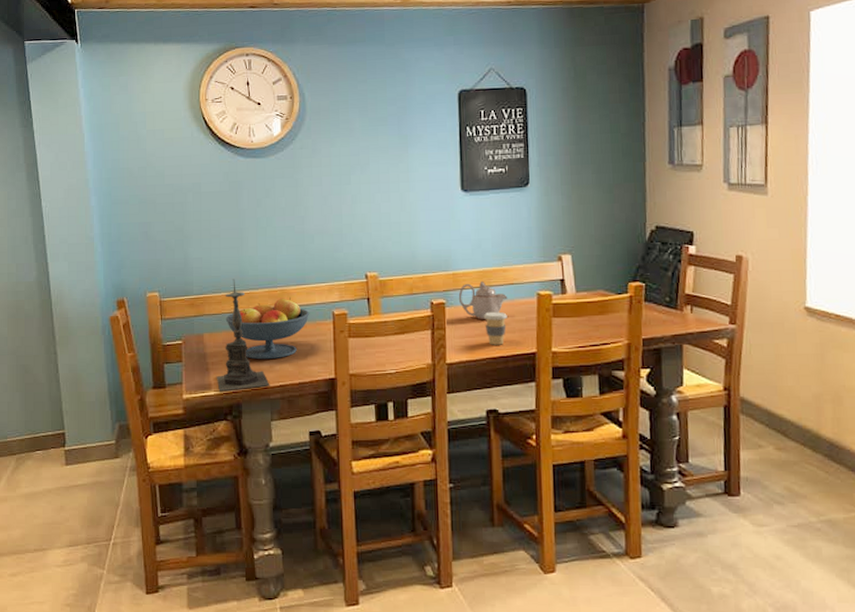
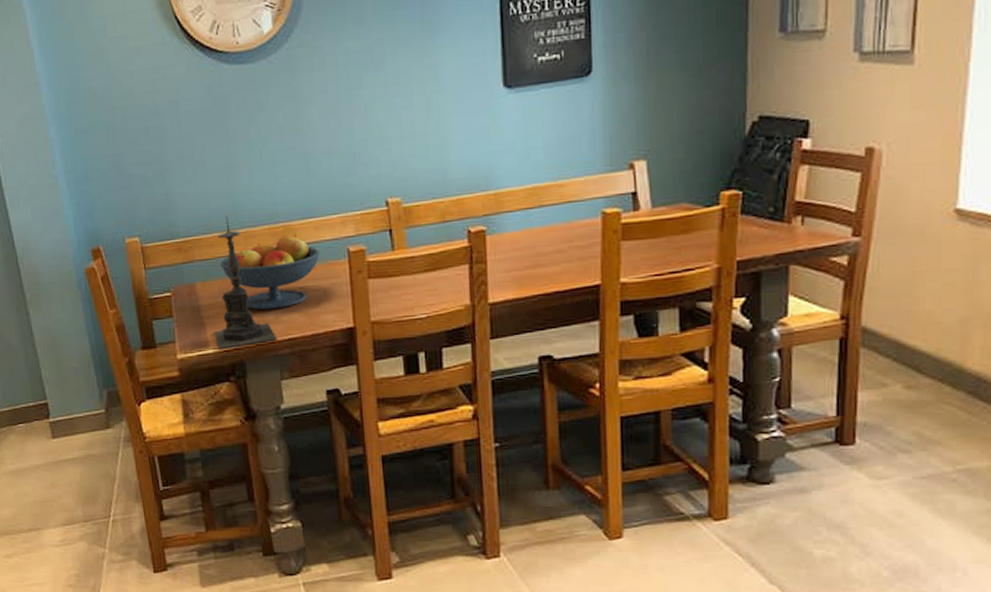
teapot: present [458,280,508,320] -> none [502,200,565,249]
coffee cup: present [483,311,507,345] -> none [533,237,564,279]

